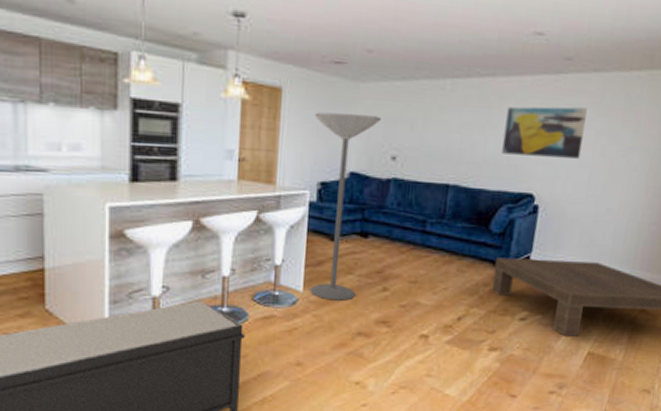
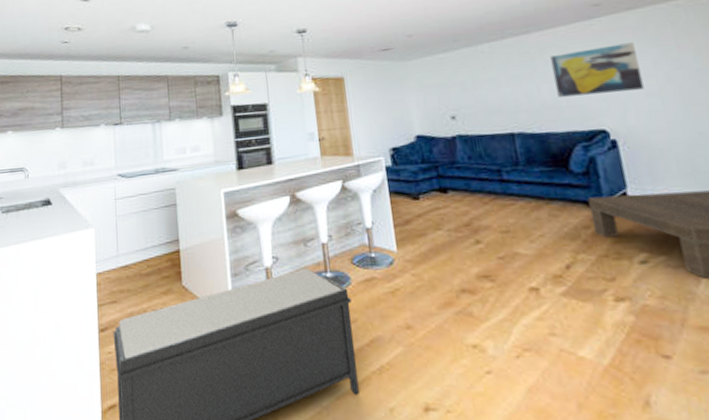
floor lamp: present [309,112,381,301] -> none [375,85,451,258]

